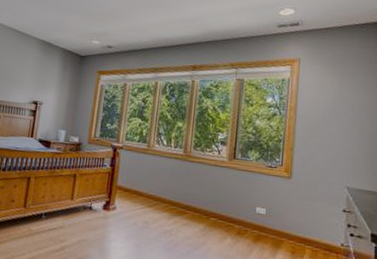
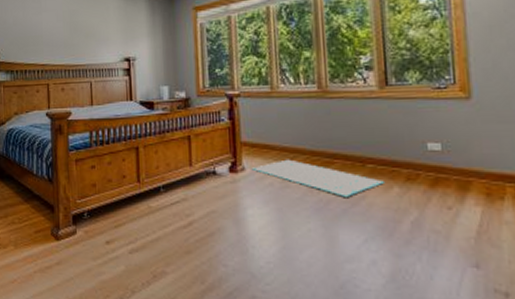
rug: none [121,205,222,242] -> present [251,159,386,197]

